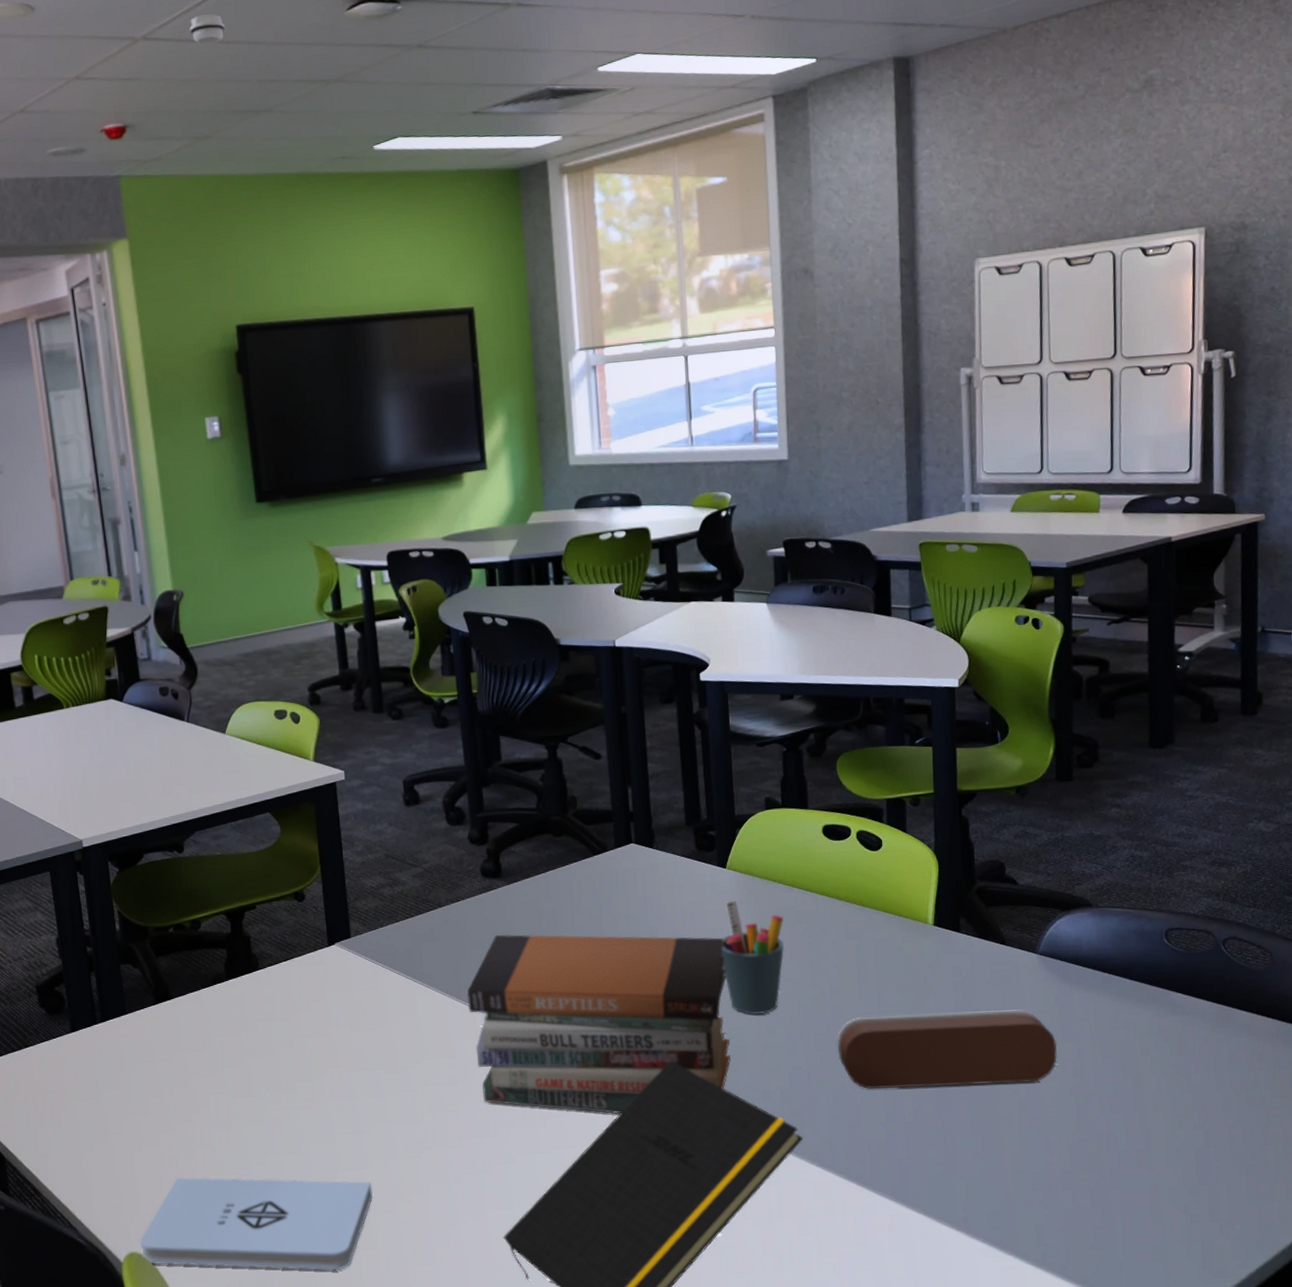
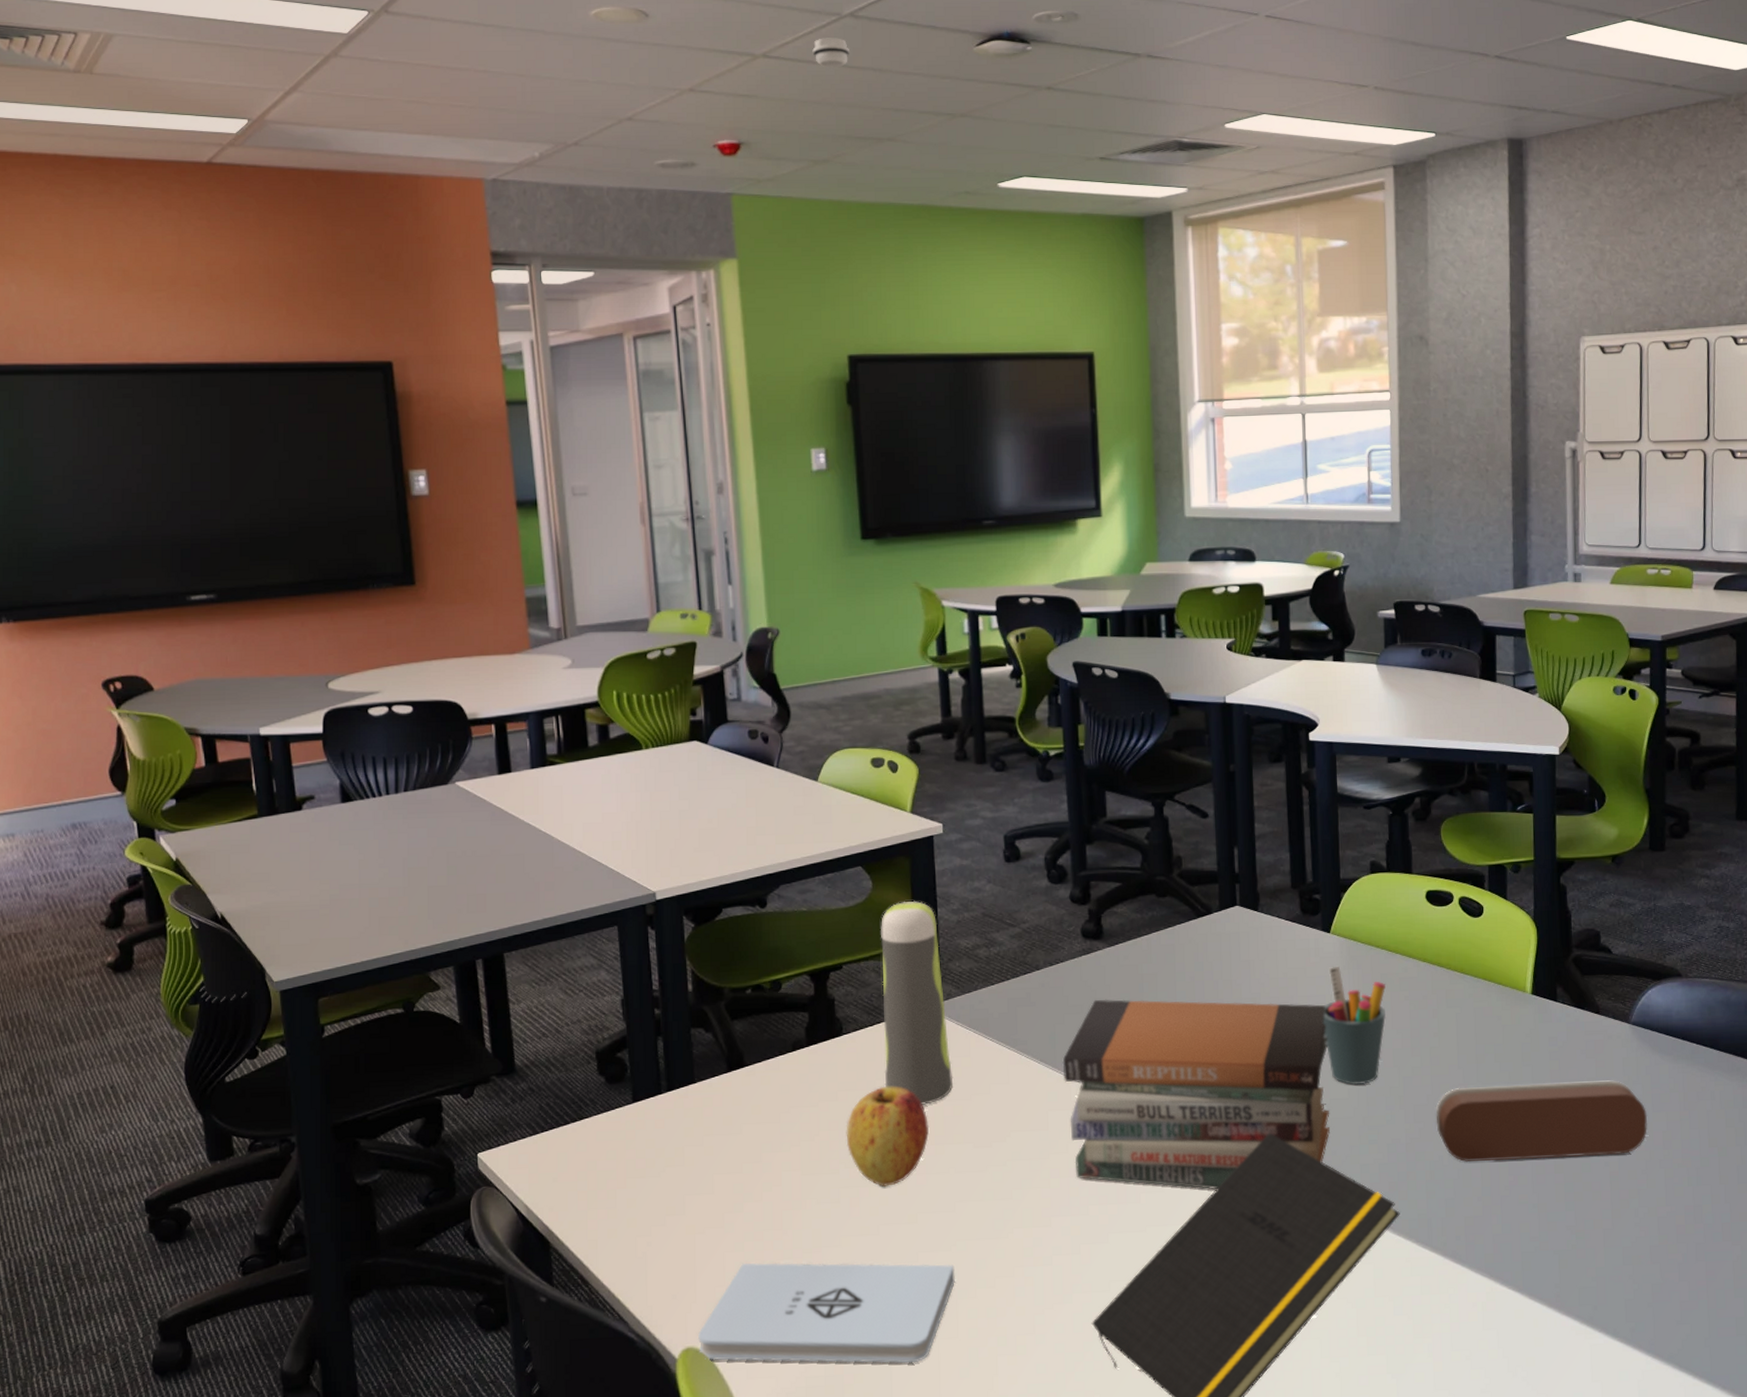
apple: none [265,1017,343,1109] -> present [846,1086,930,1187]
water bottle: none [290,843,364,1034] -> present [881,900,953,1105]

